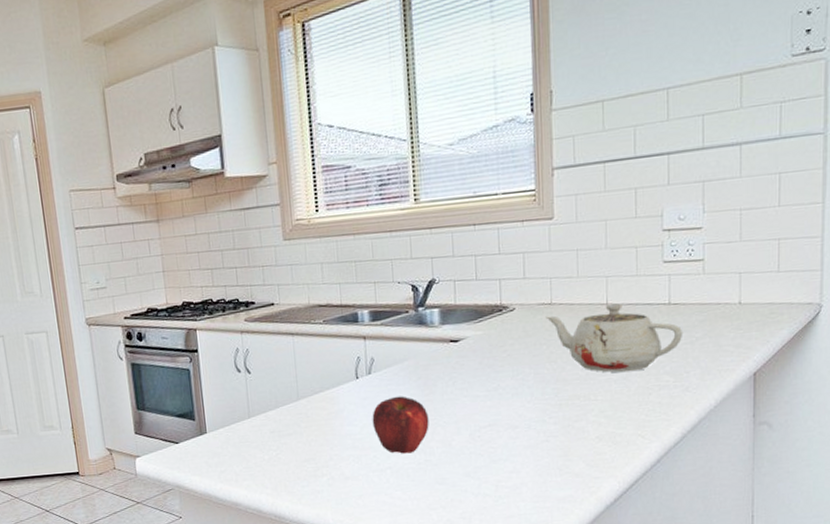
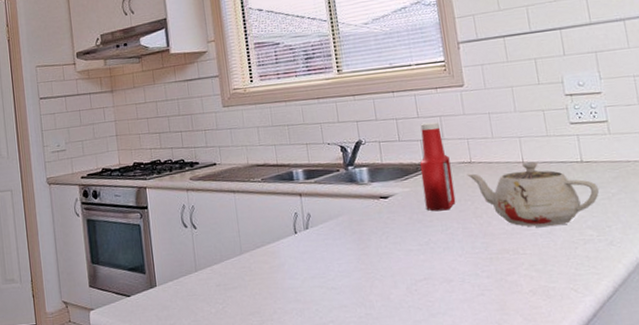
apple: present [372,396,429,454] -> none [312,250,367,308]
ketchup bottle: none [496,259,531,356] -> present [419,122,456,211]

